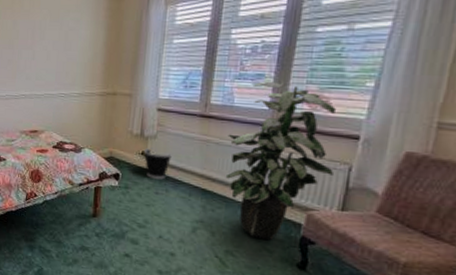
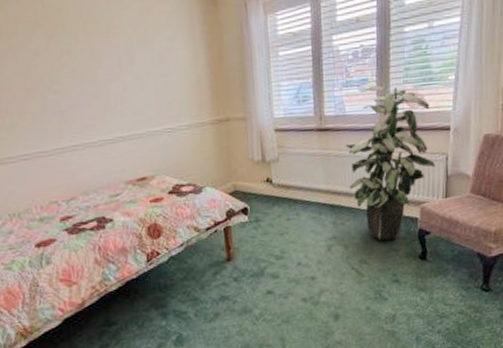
wastebasket: present [144,147,172,180] -> none [269,172,297,205]

